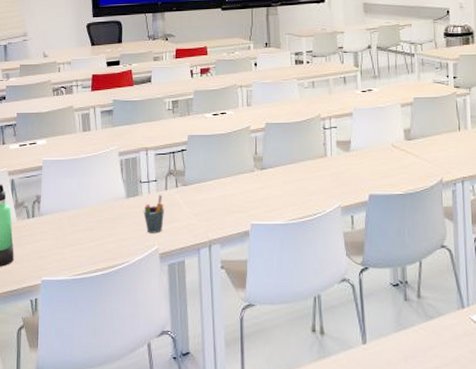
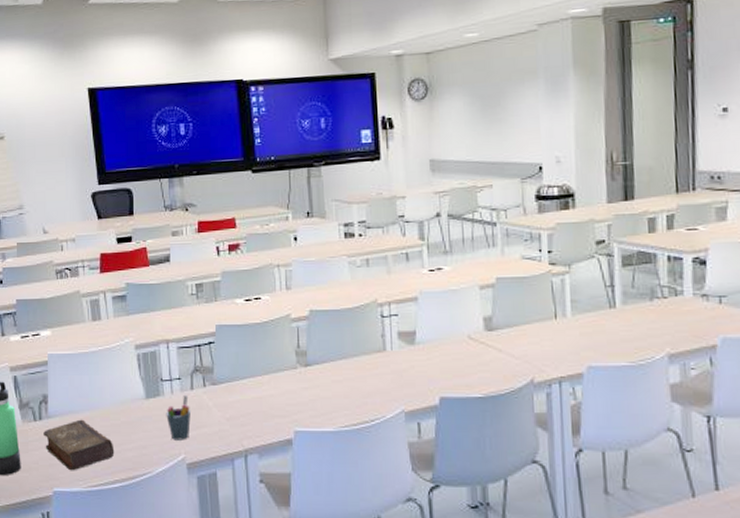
book: none [35,216,98,262] -> present [43,419,115,471]

